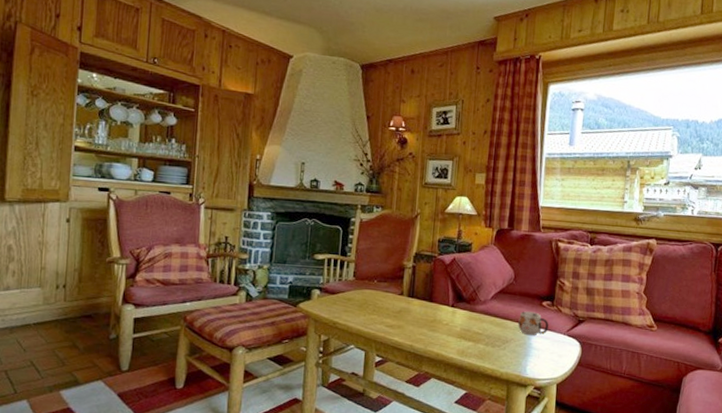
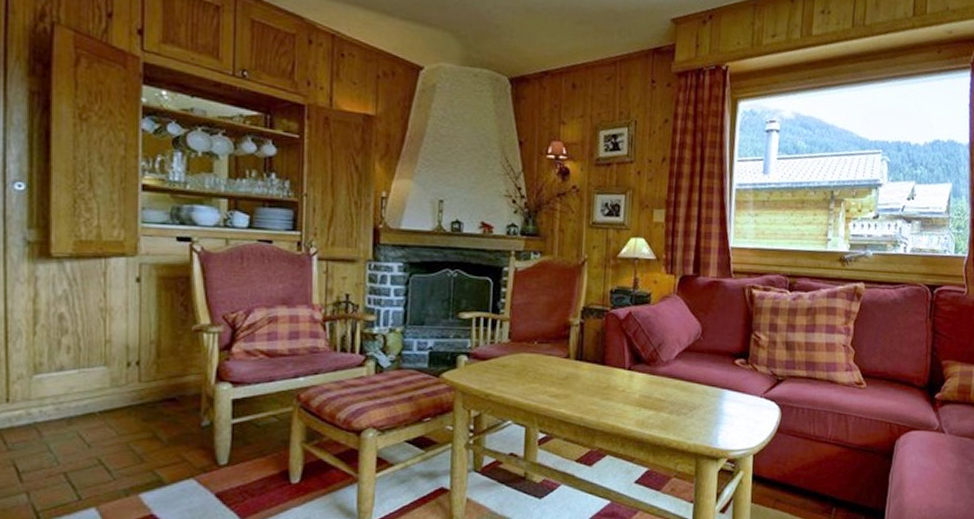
mug: present [518,311,549,336] -> none [707,372,743,401]

